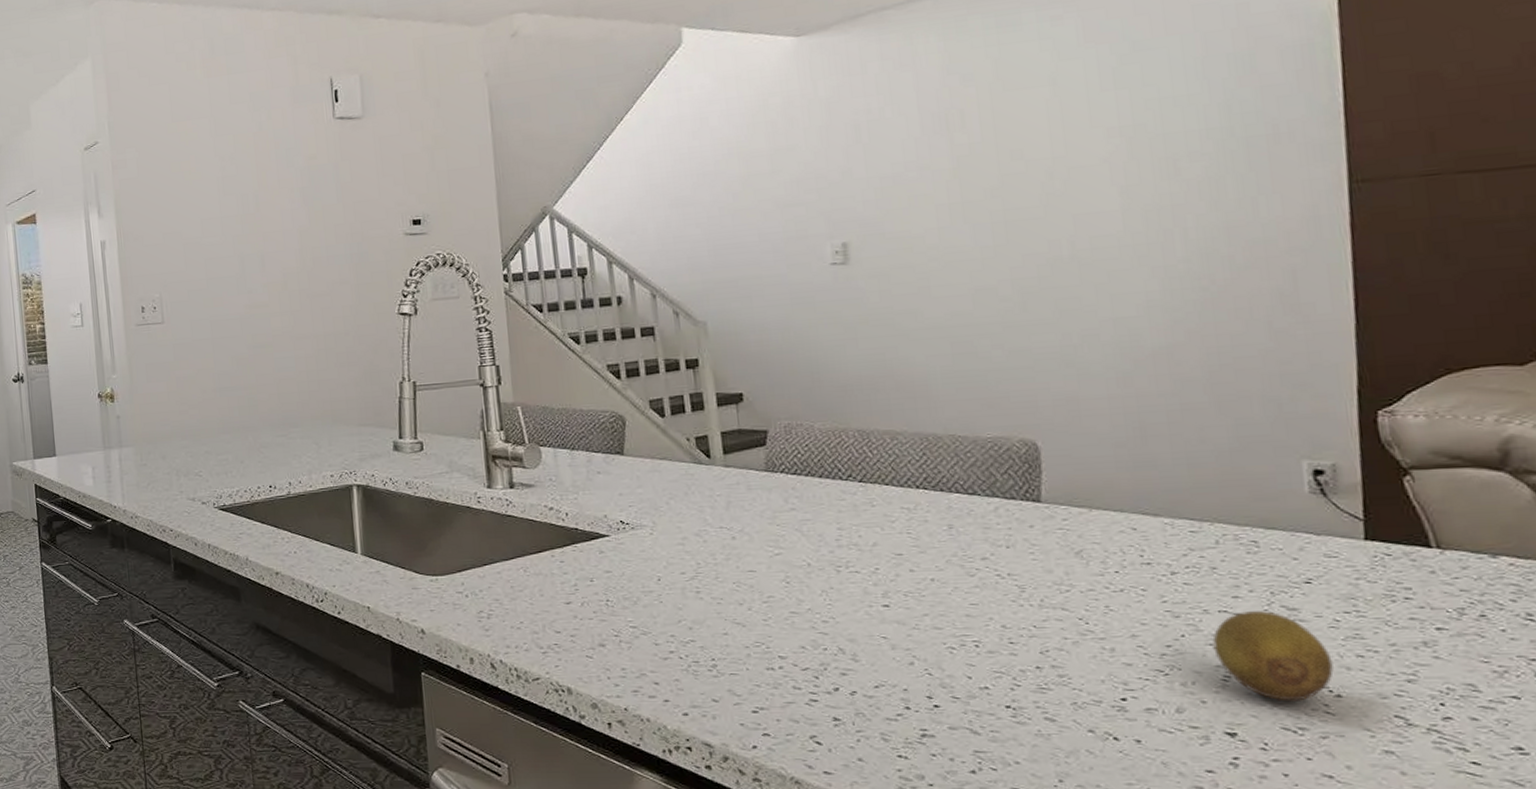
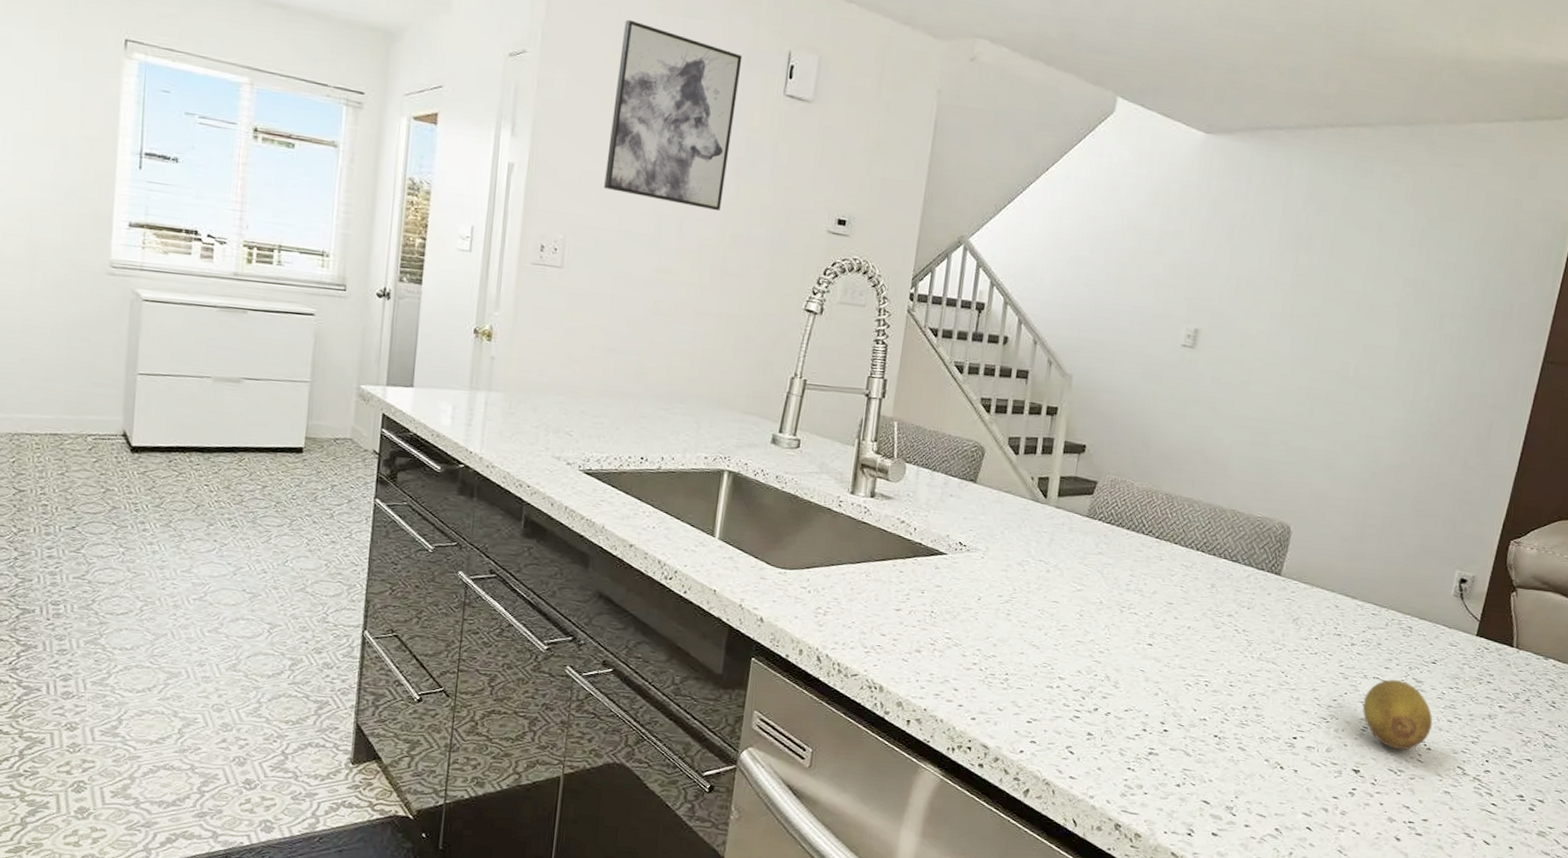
wall art: none [176,90,296,244] -> present [604,19,743,211]

